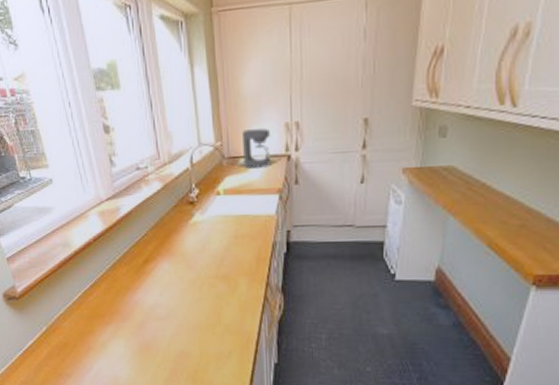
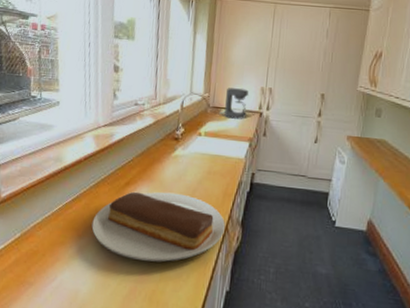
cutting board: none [116,265,263,341] -> present [91,191,225,262]

